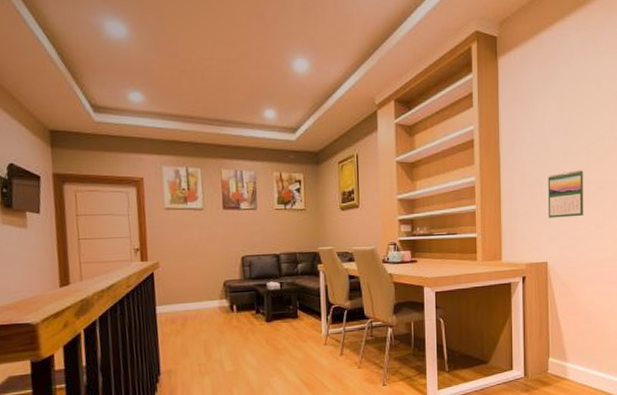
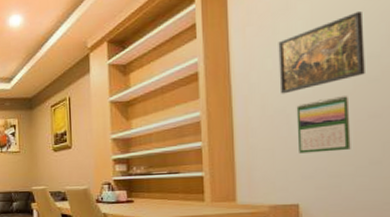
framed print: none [536,100,595,165] -> present [278,11,365,94]

